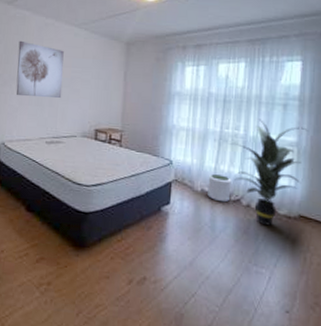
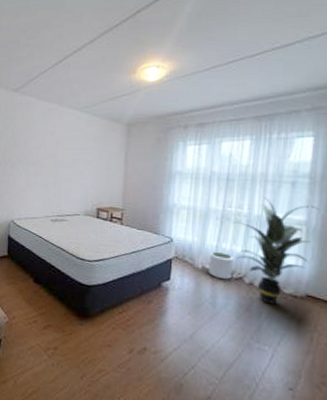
wall art: present [16,40,64,99] -> none [23,125,67,180]

